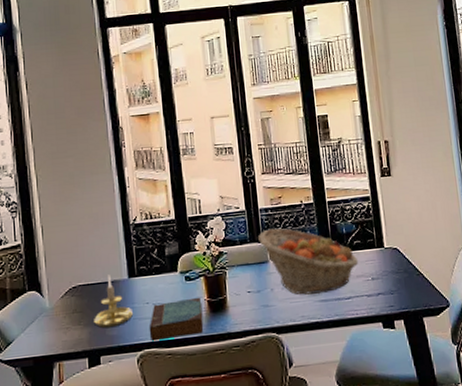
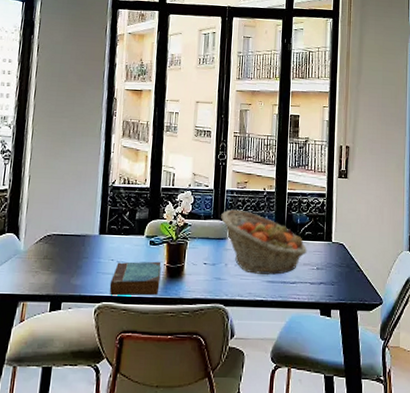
candle holder: present [93,274,133,328] -> none [60,229,98,278]

